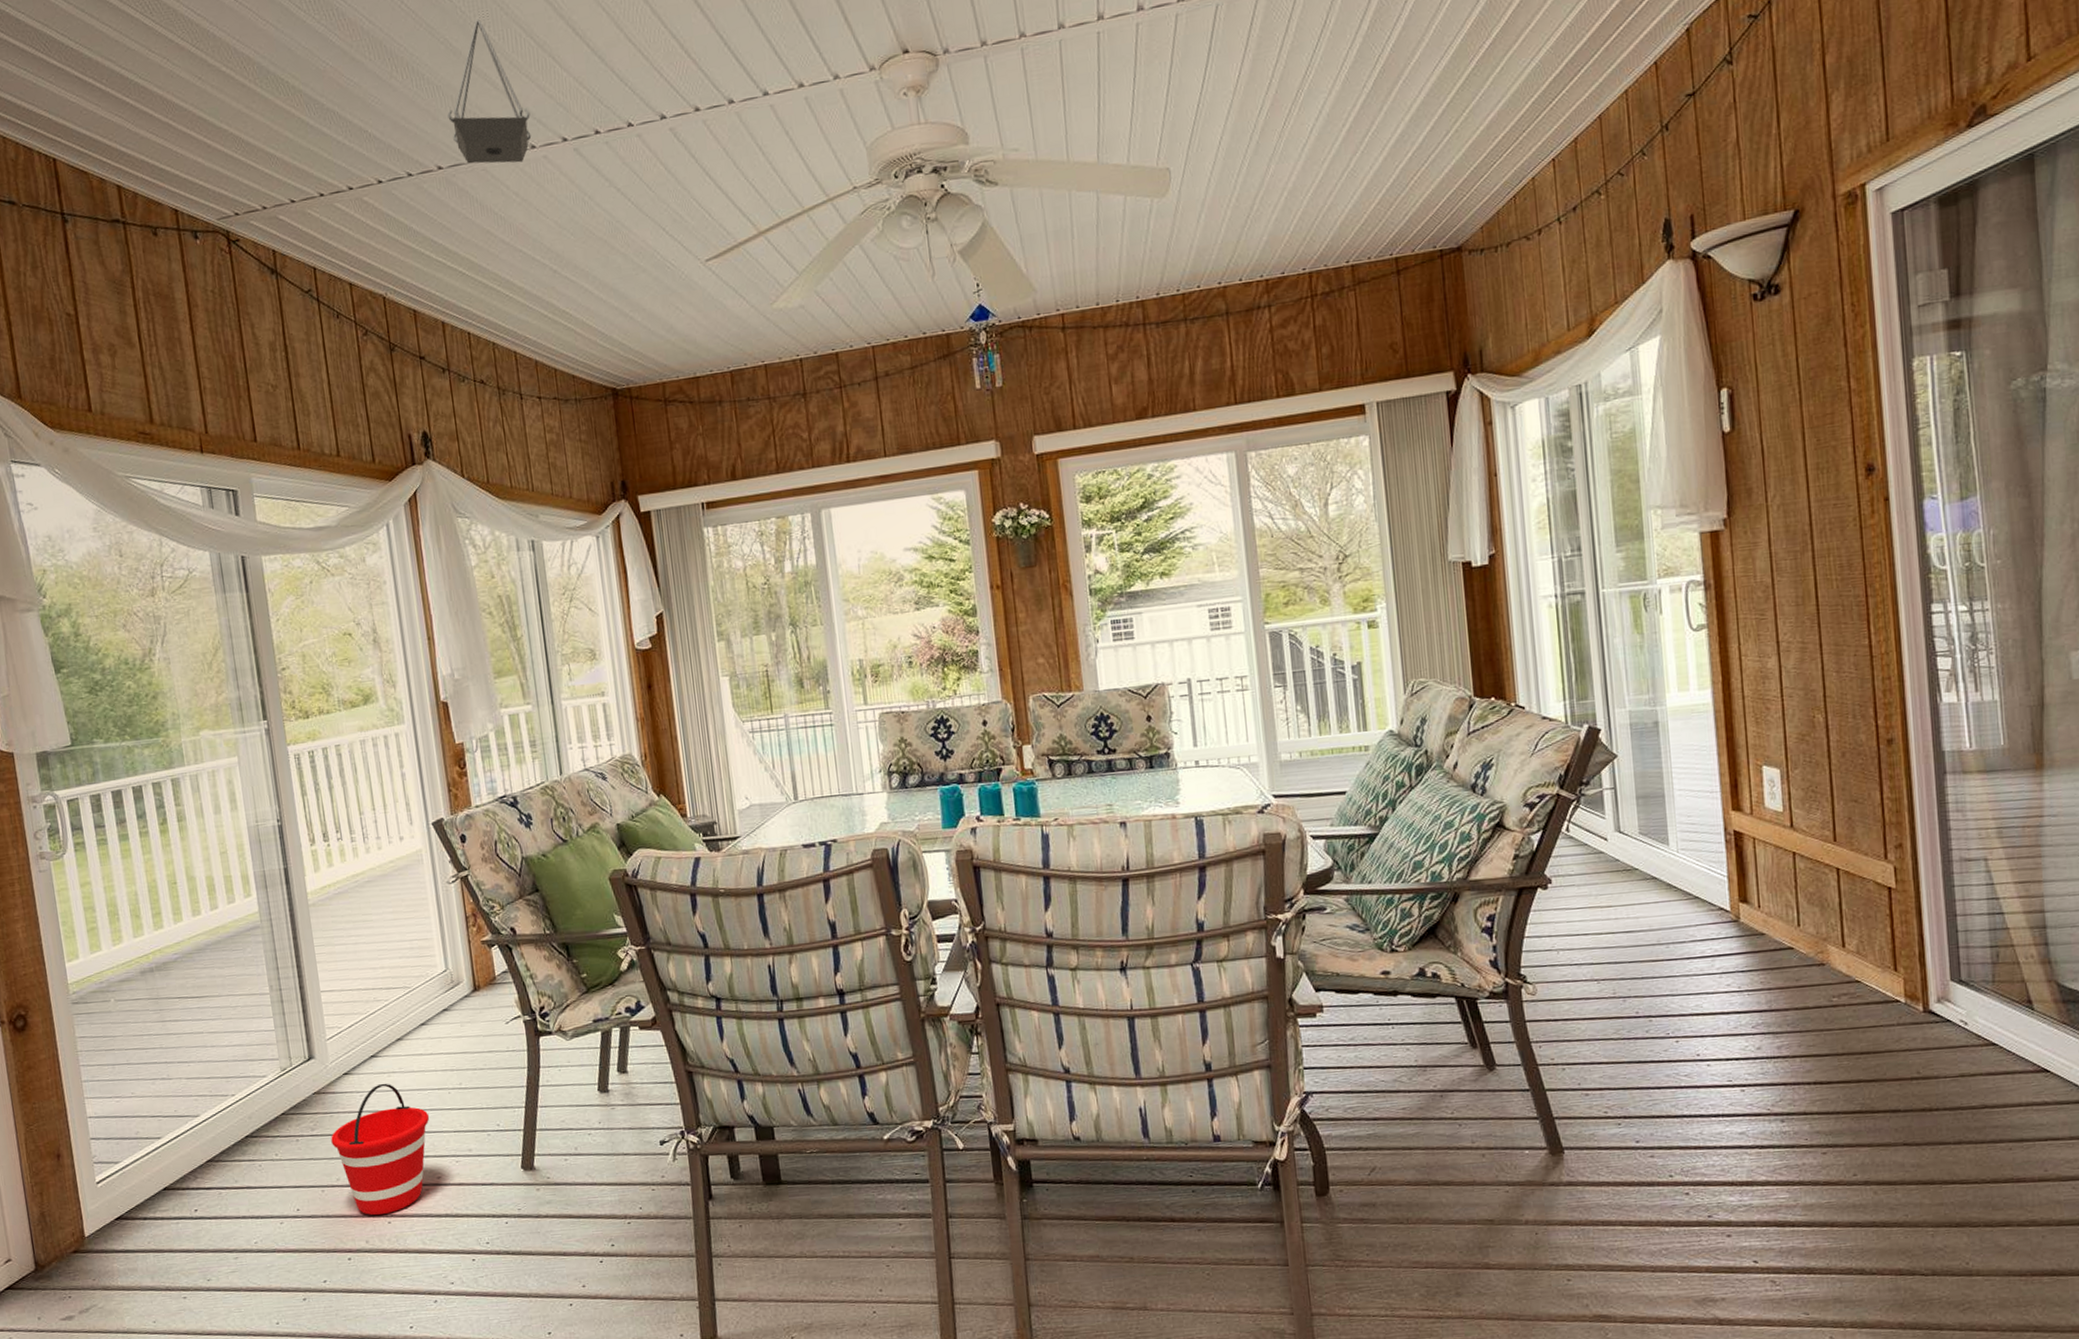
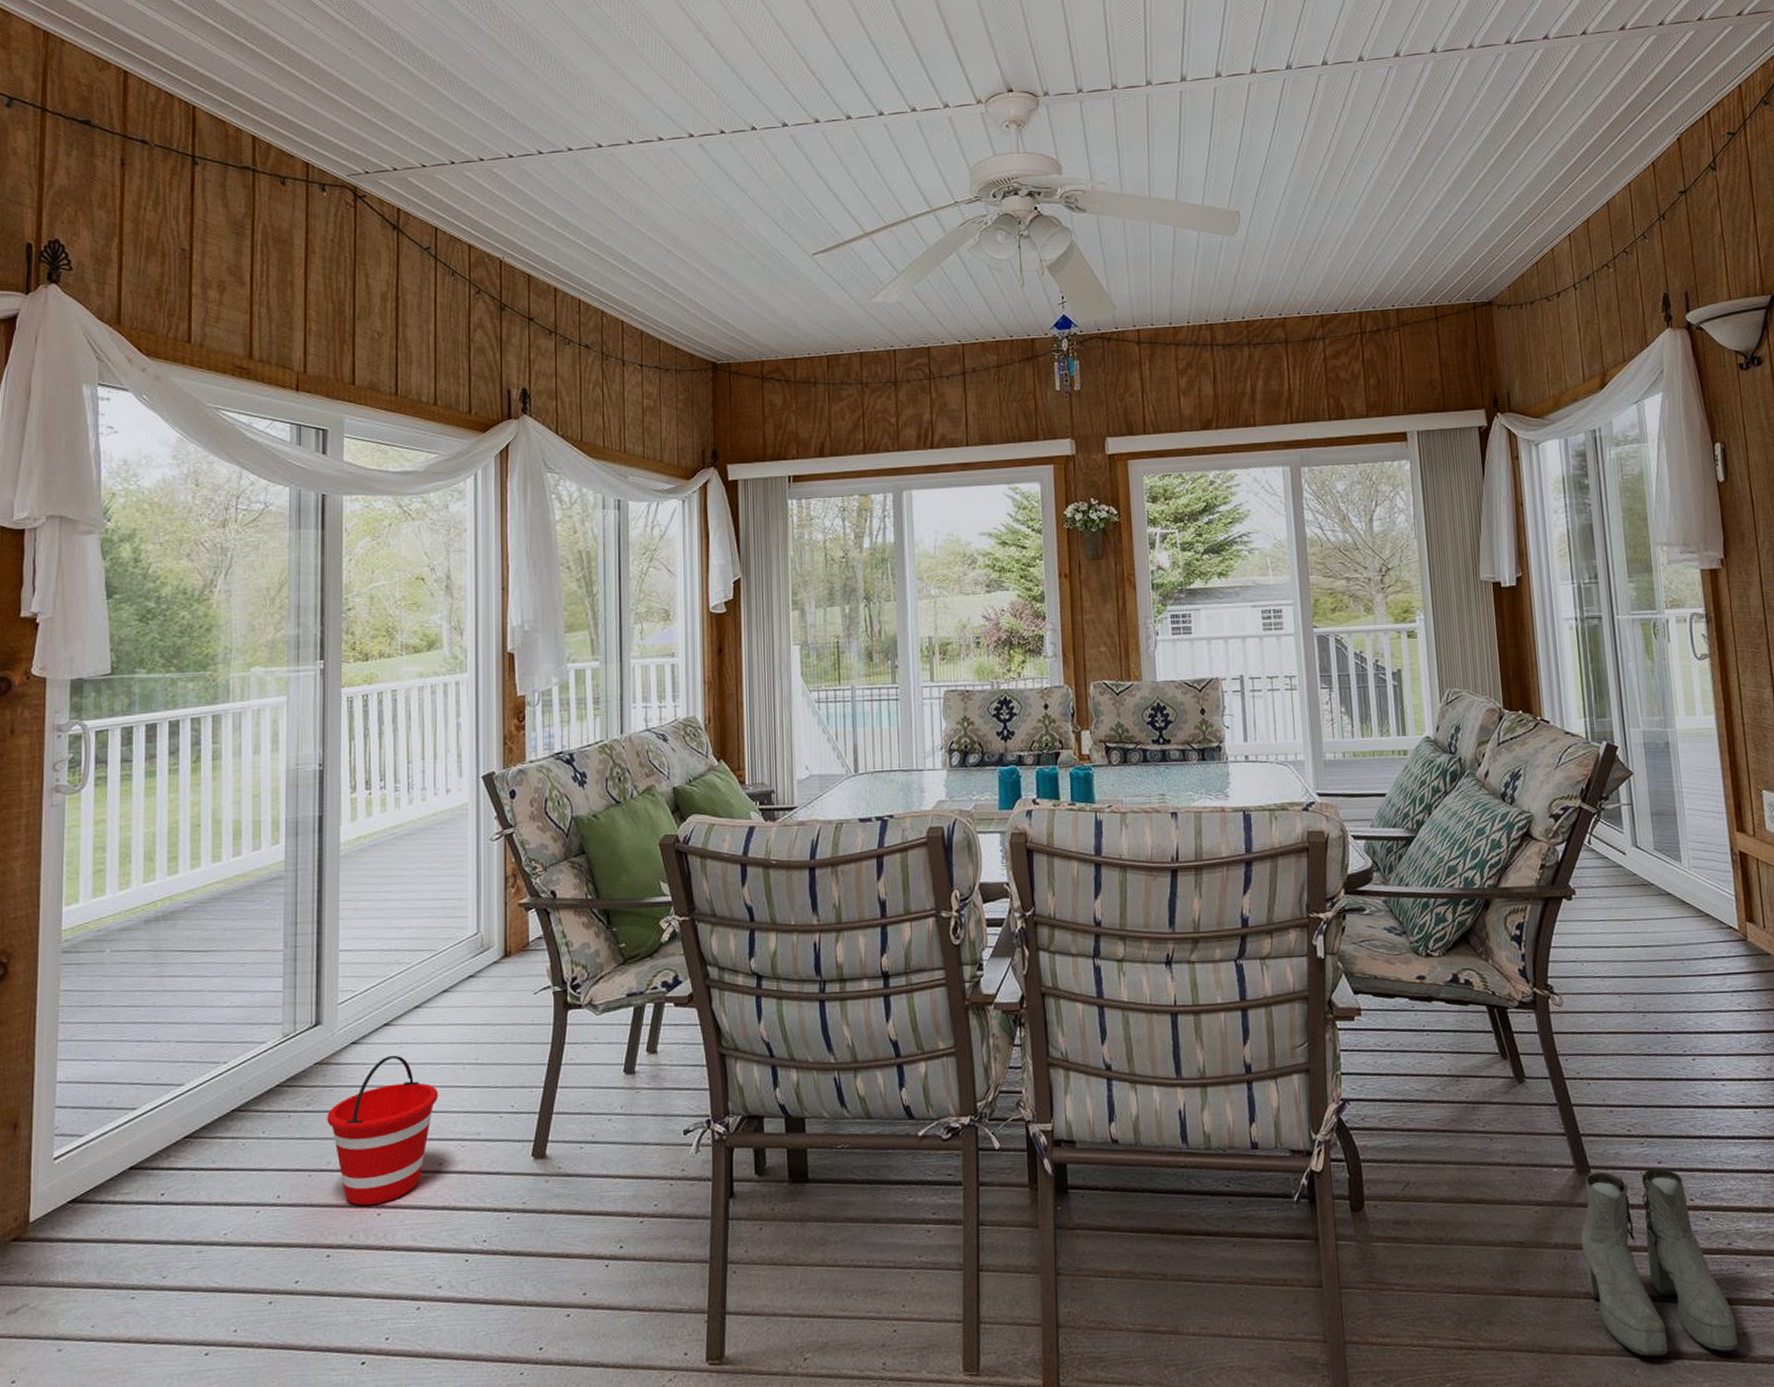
hanging planter: present [447,19,532,164] -> none [583,24,661,152]
boots: none [1553,1146,1717,1322] -> present [1581,1167,1739,1357]

